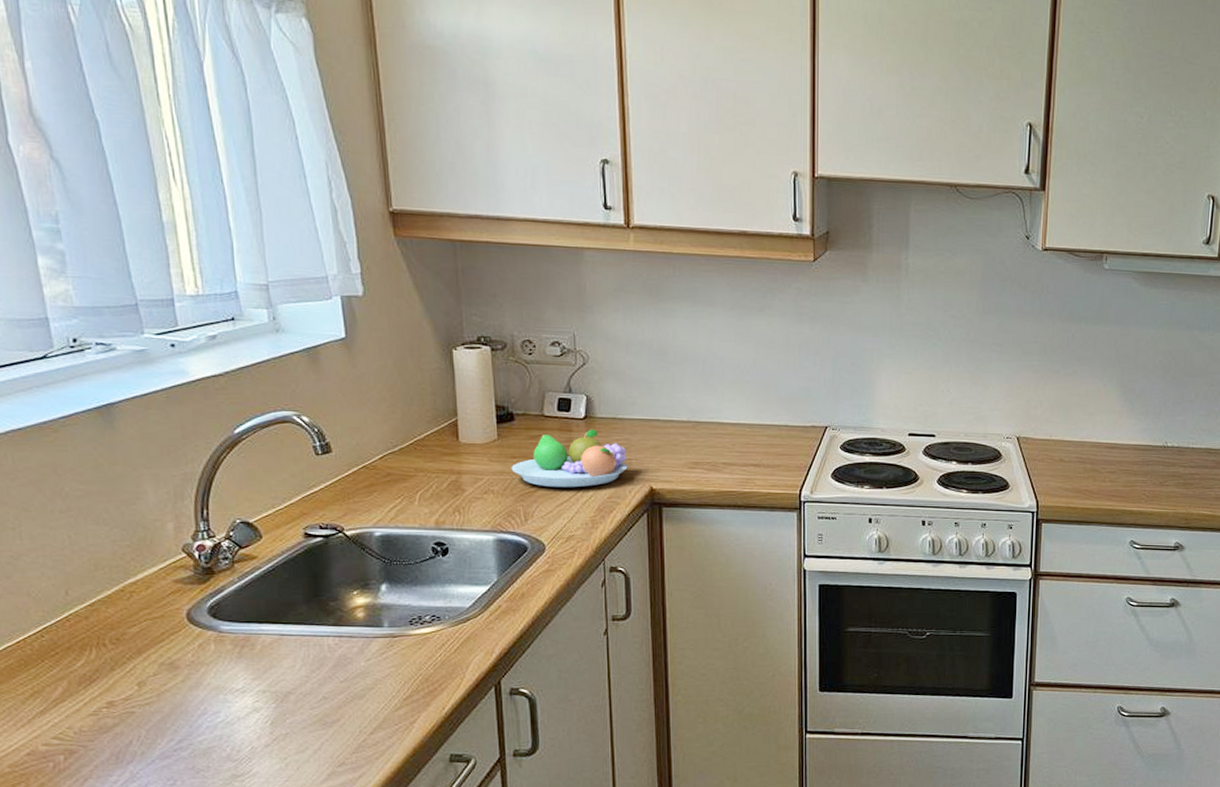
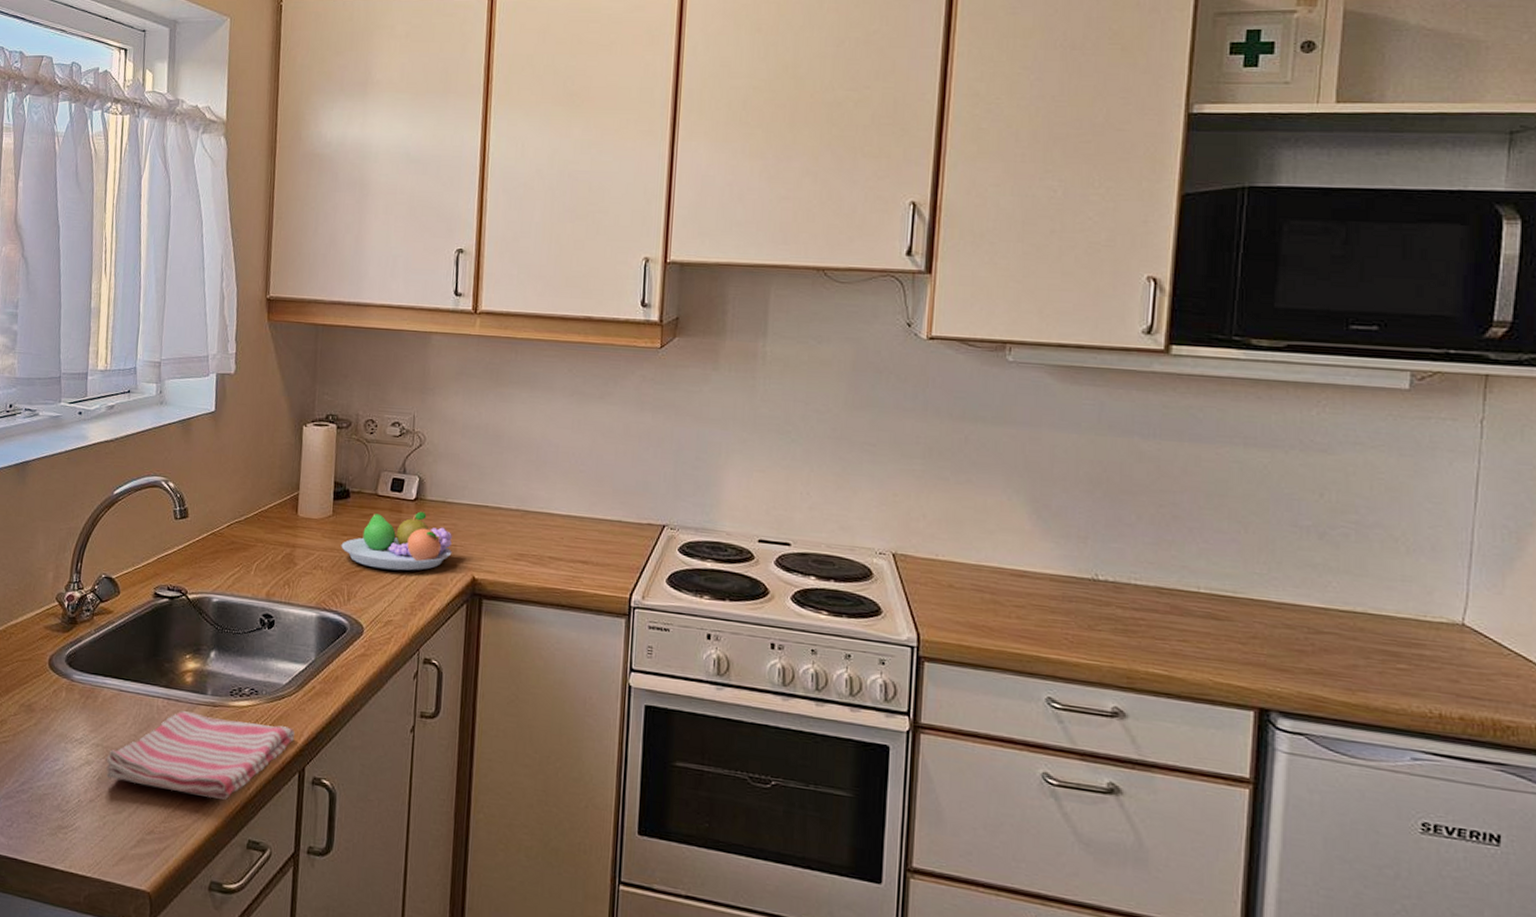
dish towel: none [276,646,485,723] -> present [106,711,295,800]

